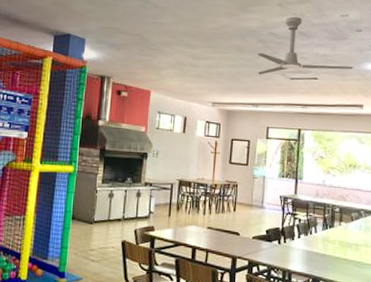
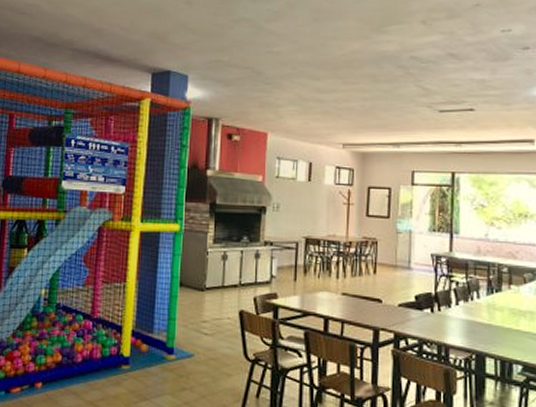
ceiling fan: present [255,17,354,75] -> none [395,36,521,109]

